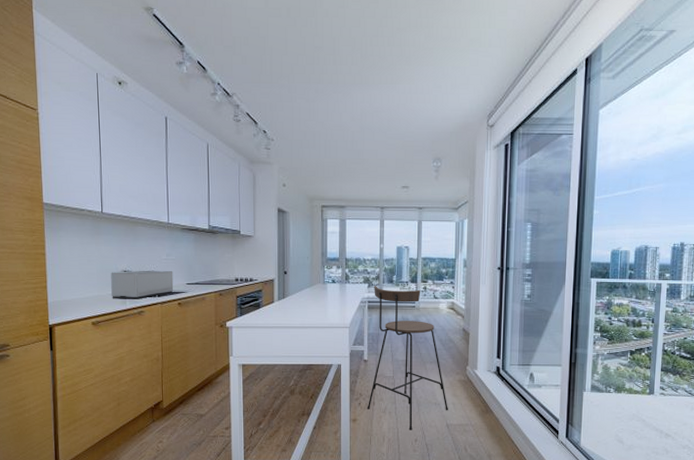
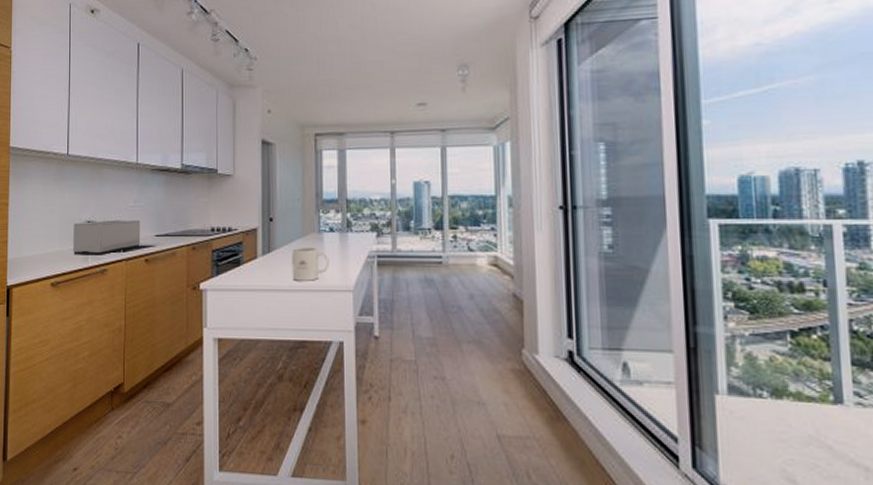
mug: none [302,294,331,320] -> present [292,247,329,281]
bar stool: present [367,286,448,430] -> none [380,235,498,441]

